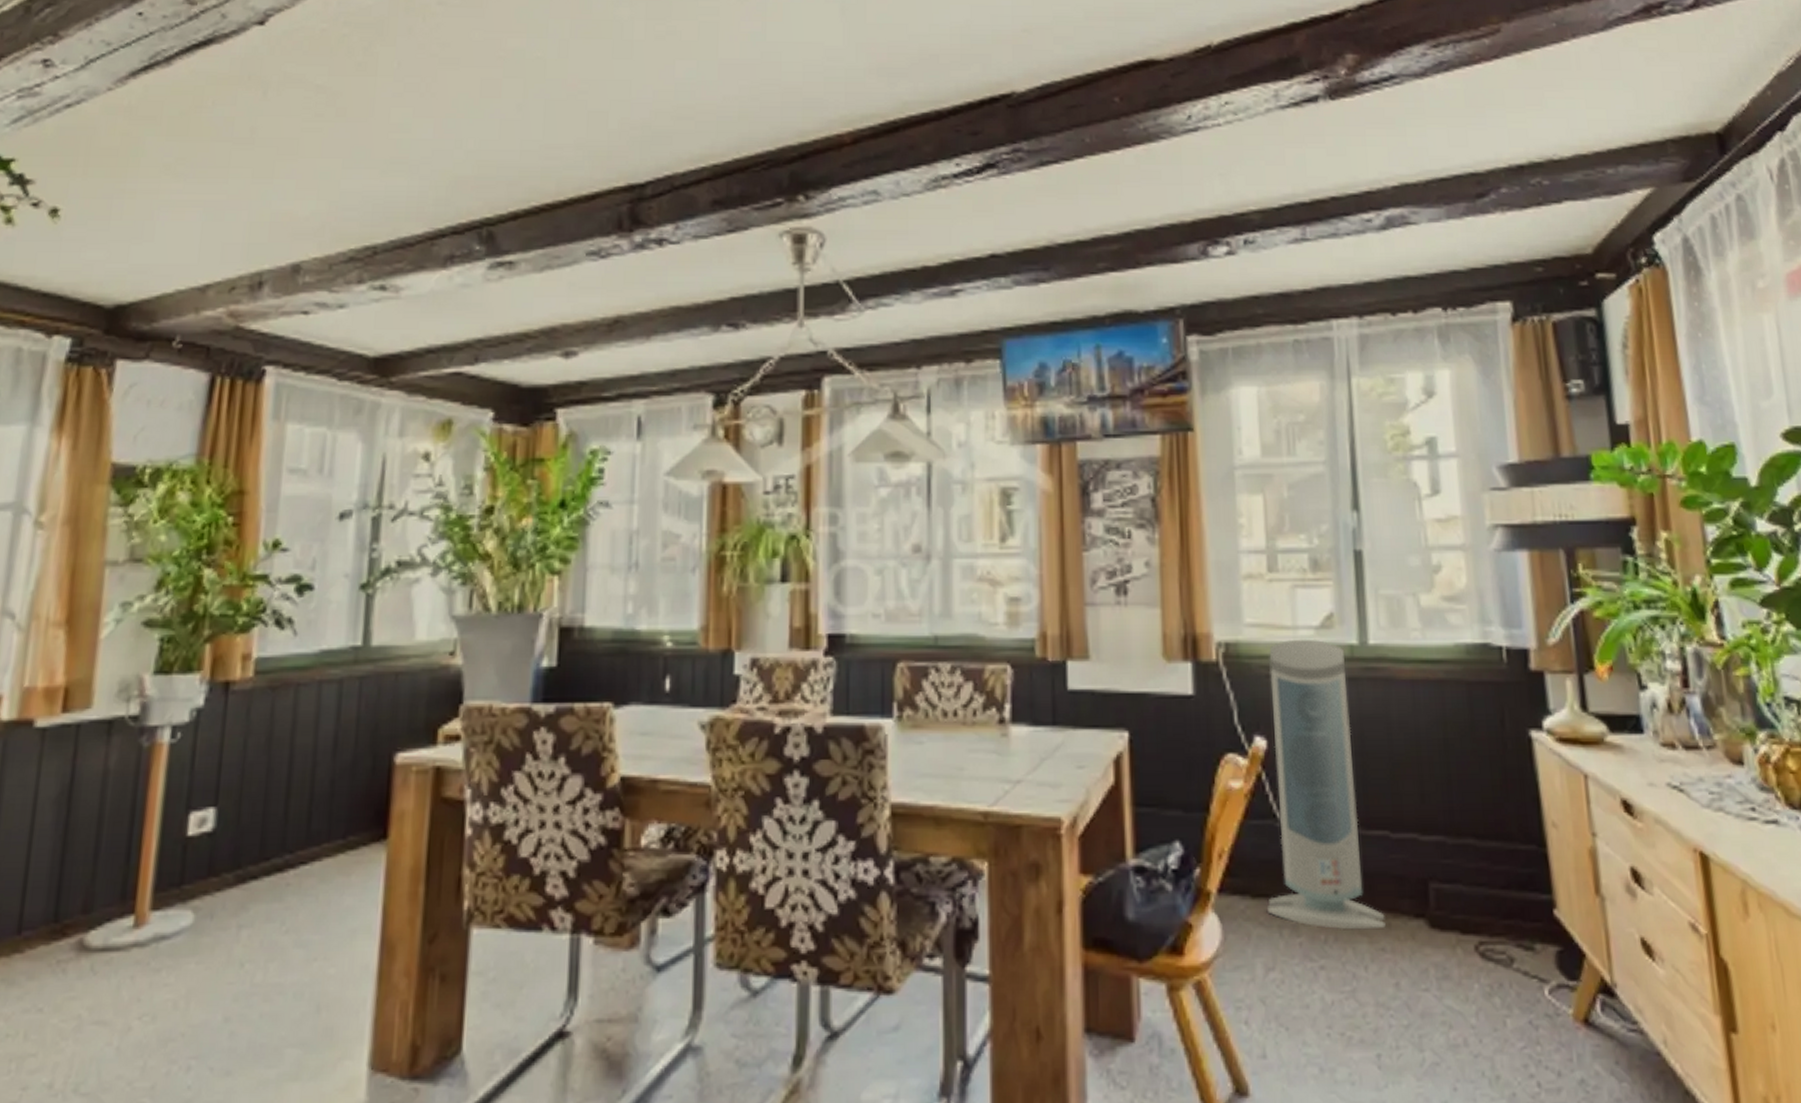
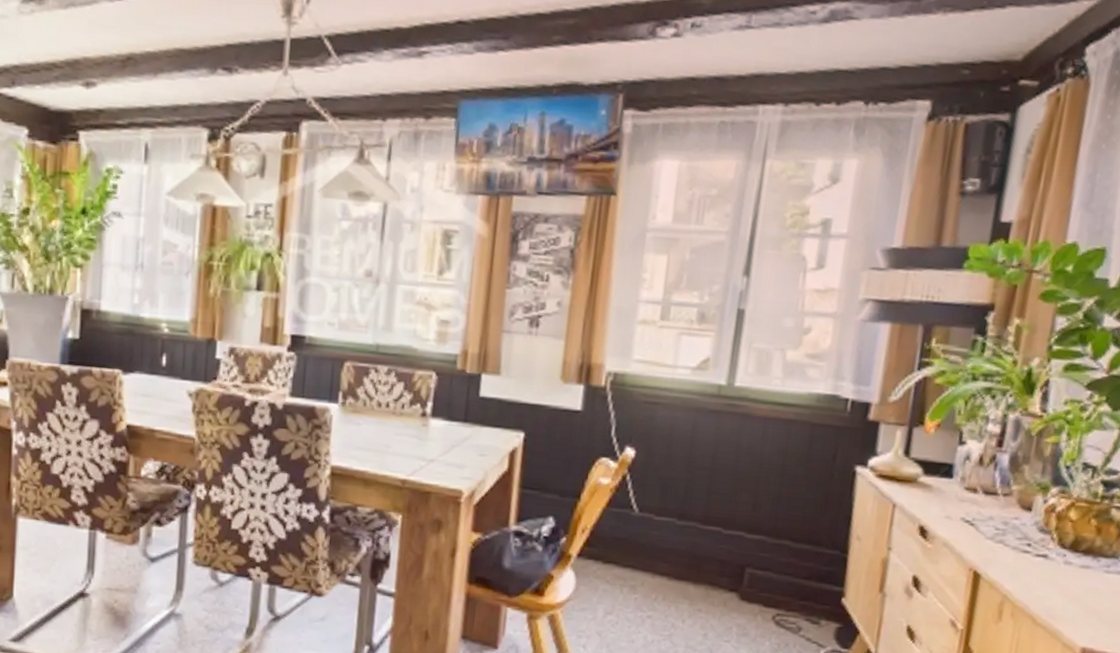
air purifier: present [1268,639,1386,930] -> none [614,376,713,596]

